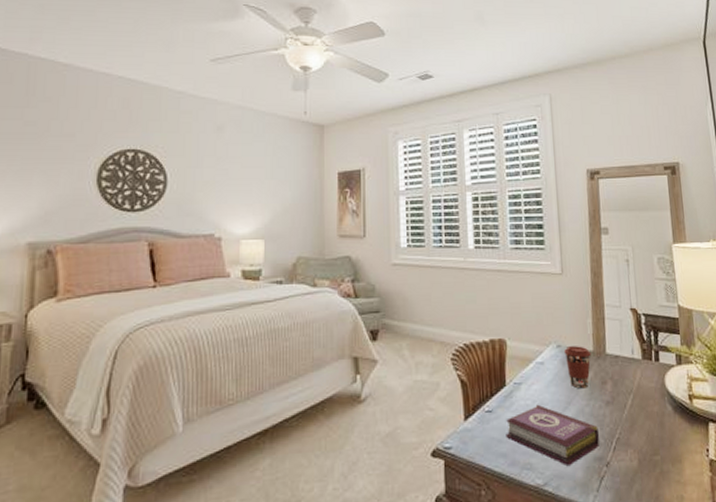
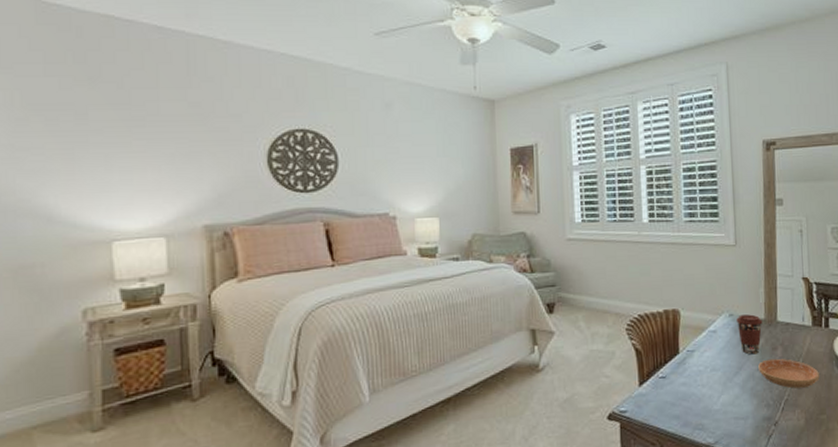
book: present [506,404,599,467] -> none [679,370,768,426]
saucer: none [588,393,652,426] -> present [758,358,819,389]

